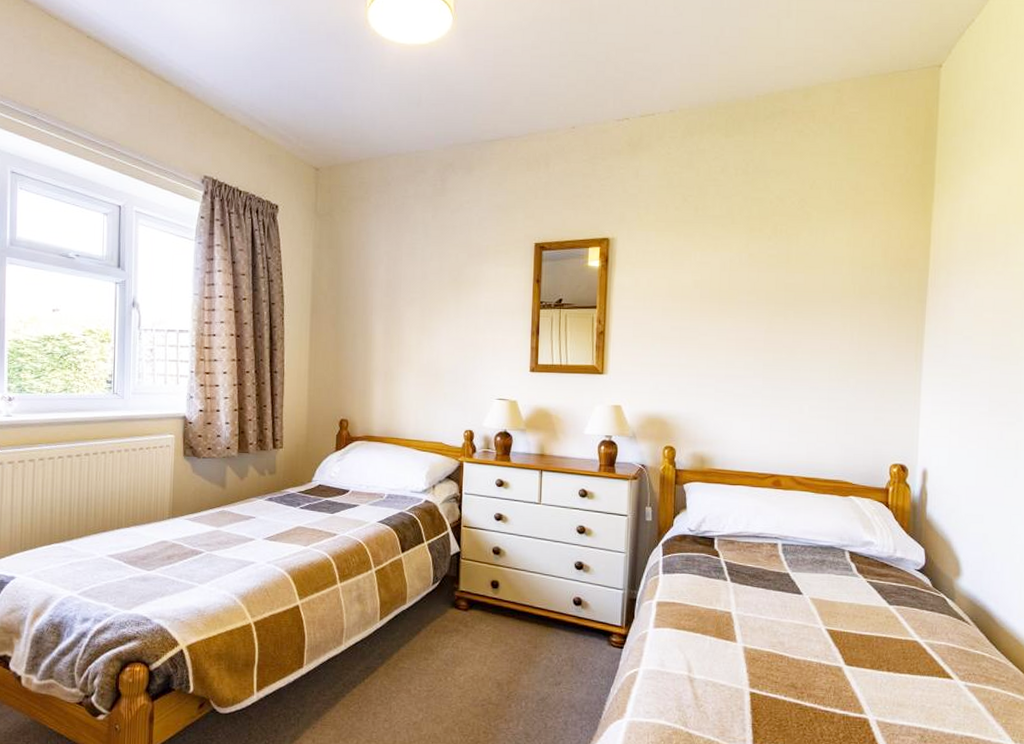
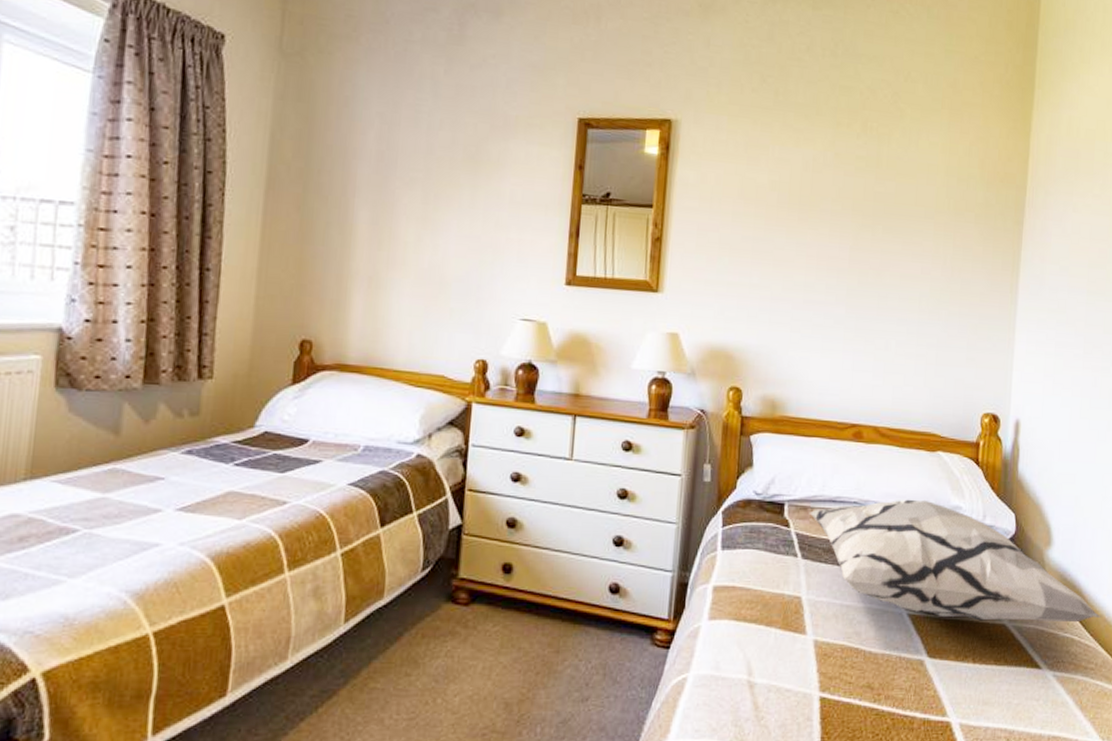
decorative pillow: none [736,535,1011,642] -> present [809,499,1101,623]

